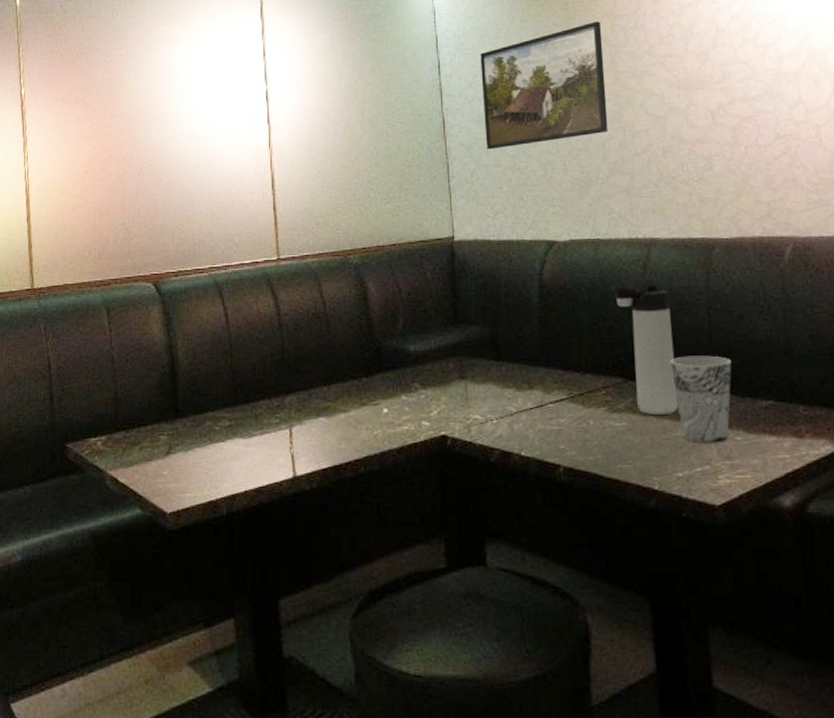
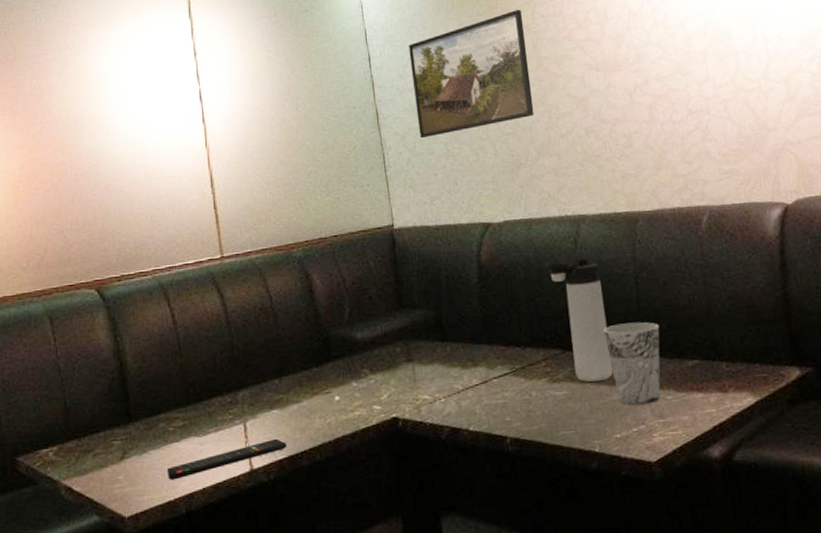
remote control: none [211,446,332,480] -> present [167,438,287,480]

